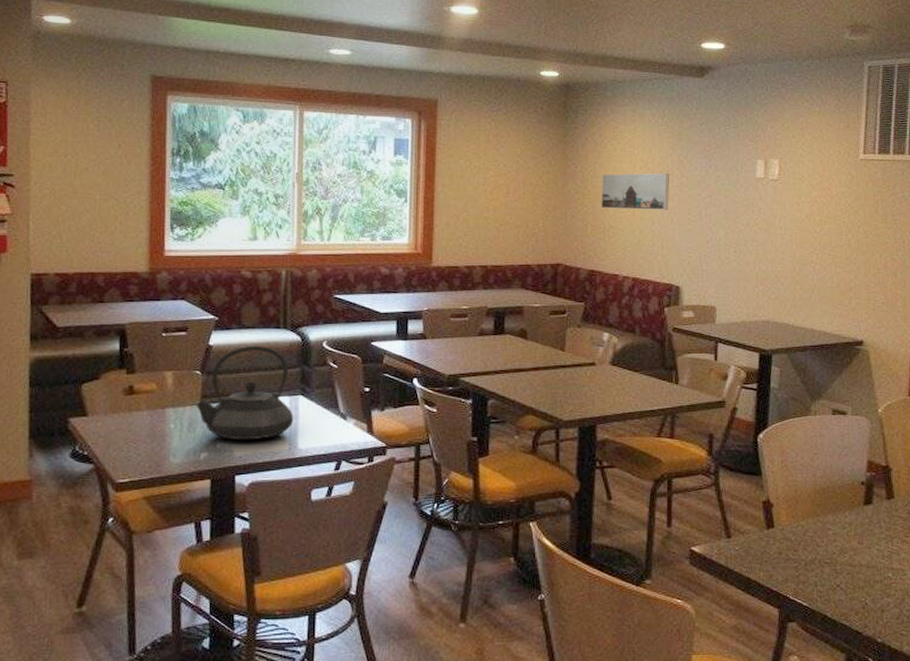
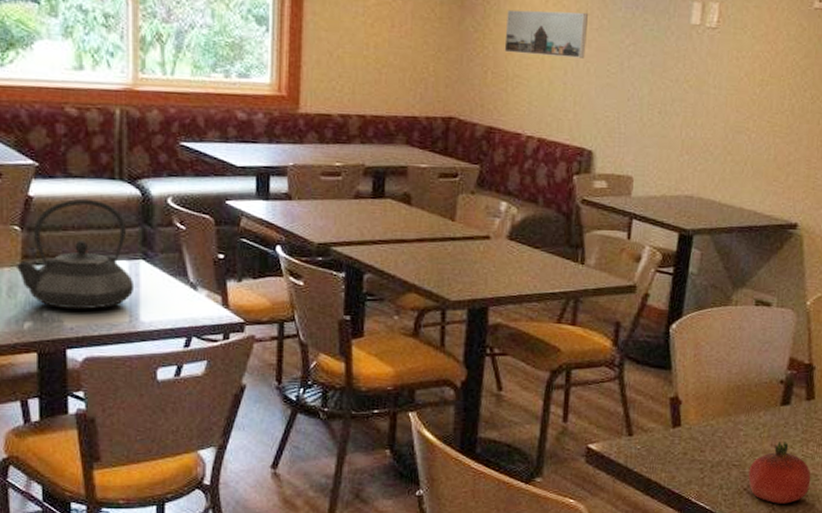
fruit: none [840,539,899,599] -> present [748,442,811,504]

